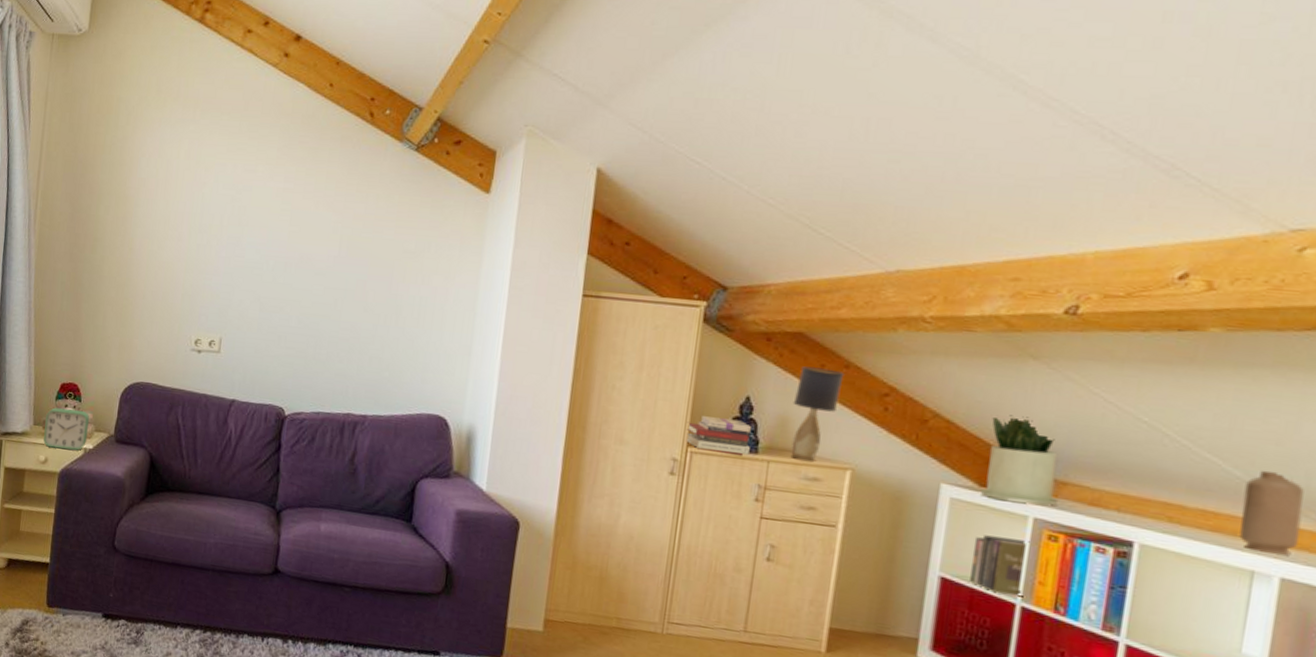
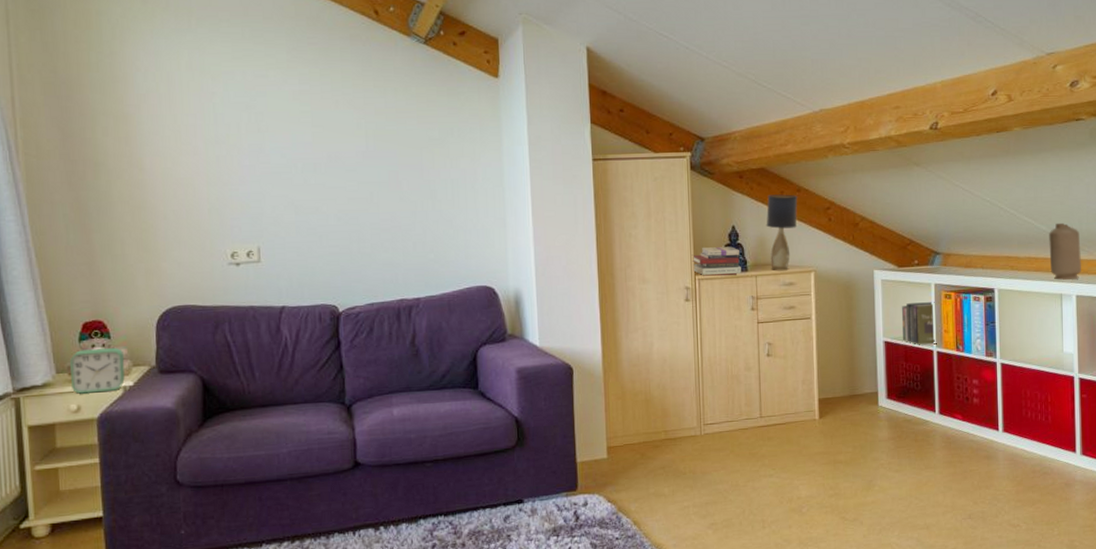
planter: present [979,415,1059,506] -> none [898,209,947,276]

